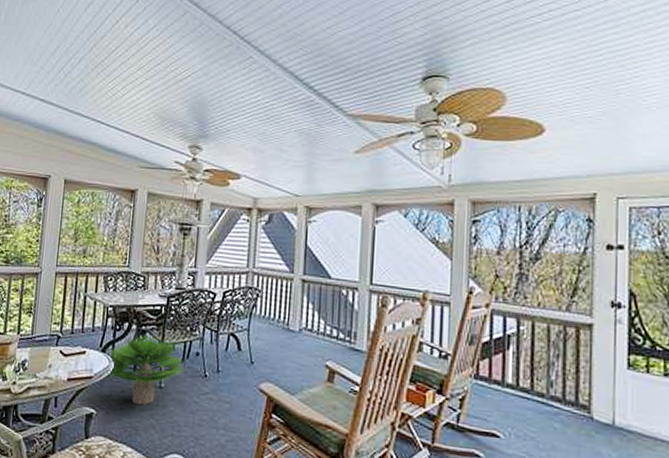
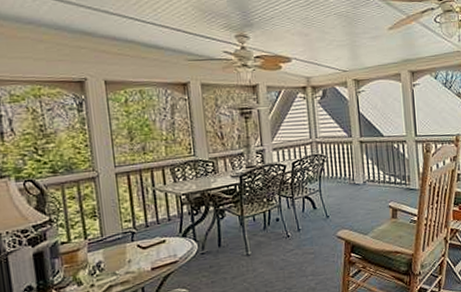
potted plant: present [106,334,185,406] -> none [190,212,268,275]

